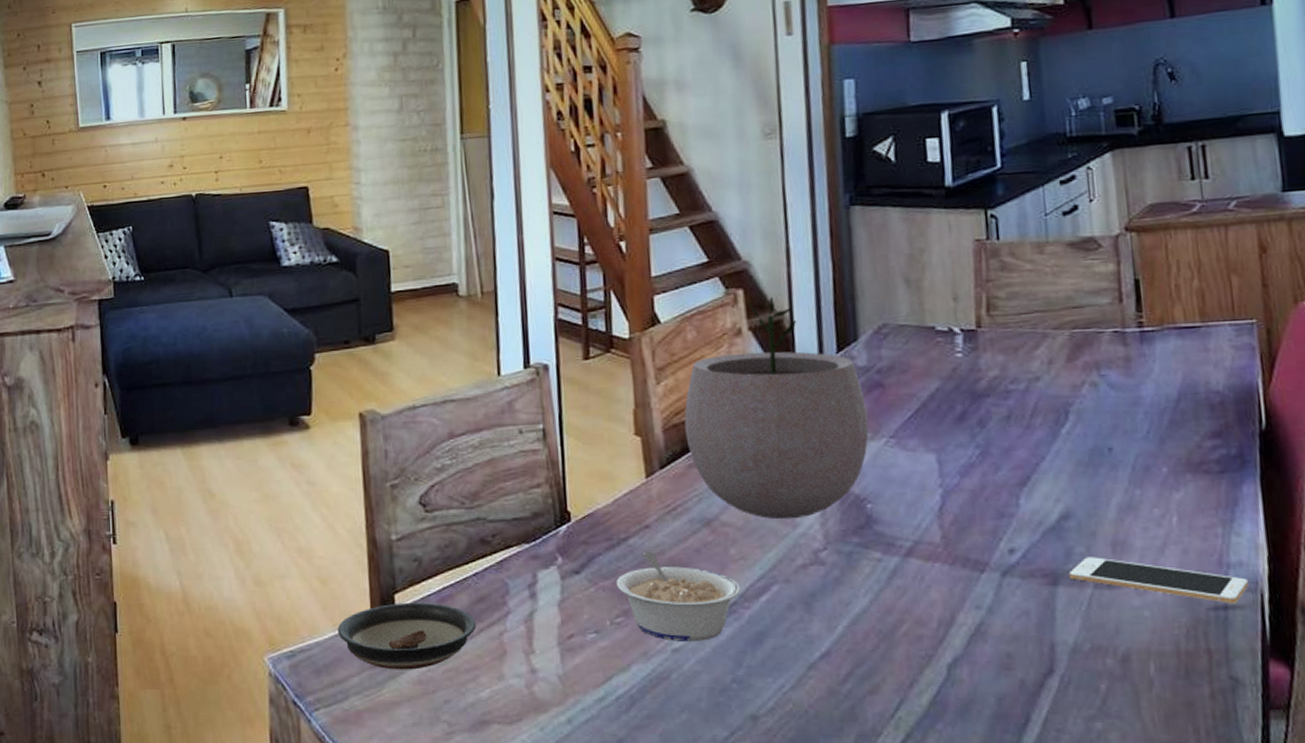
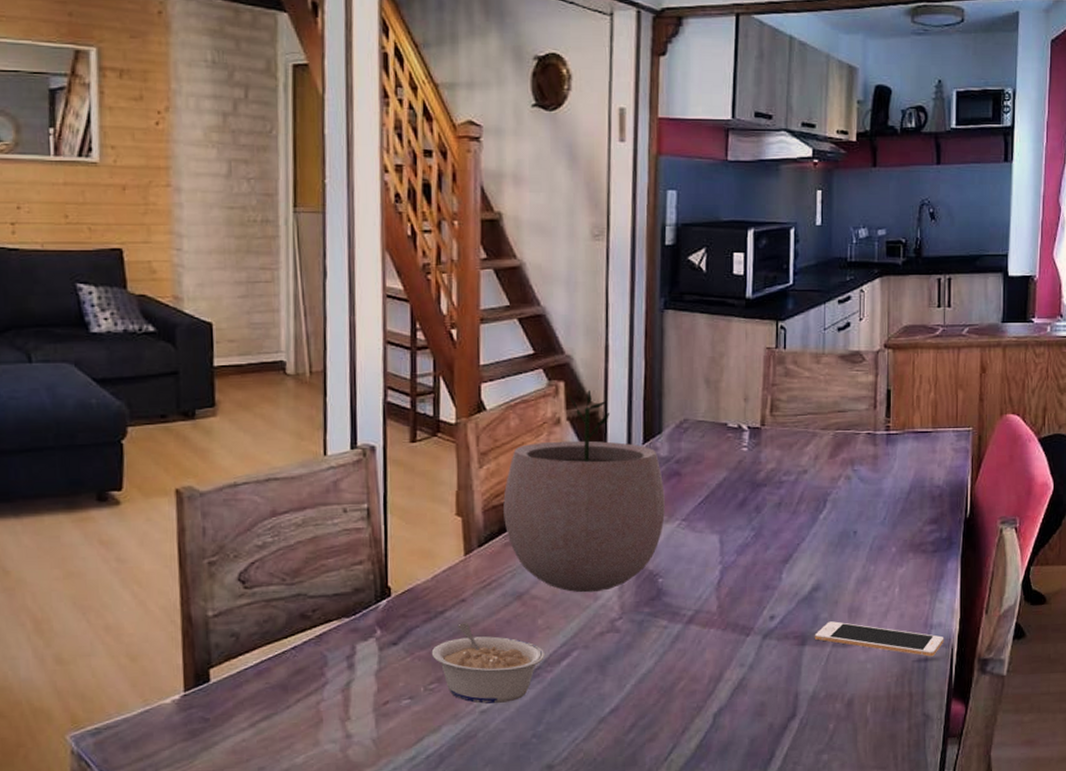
saucer: present [337,602,476,670] -> none [147,676,293,742]

